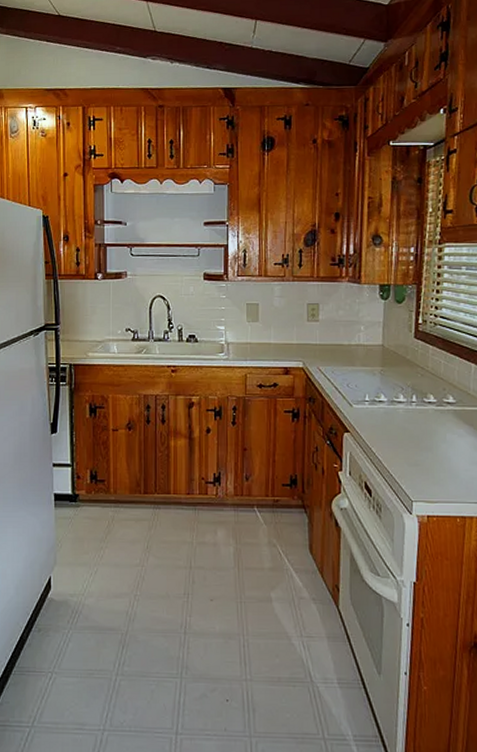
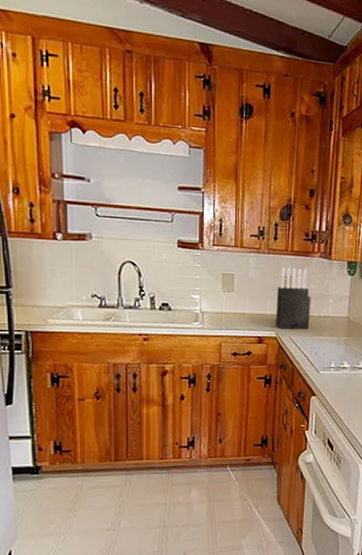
knife block: none [302,294,341,360] -> present [275,267,311,330]

